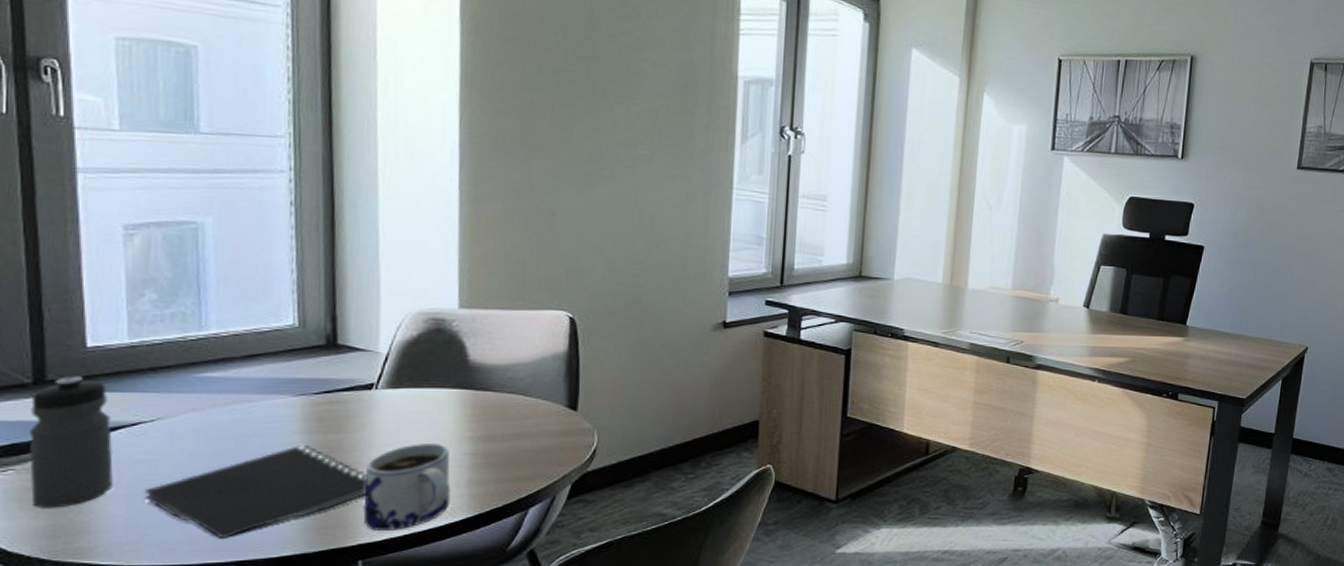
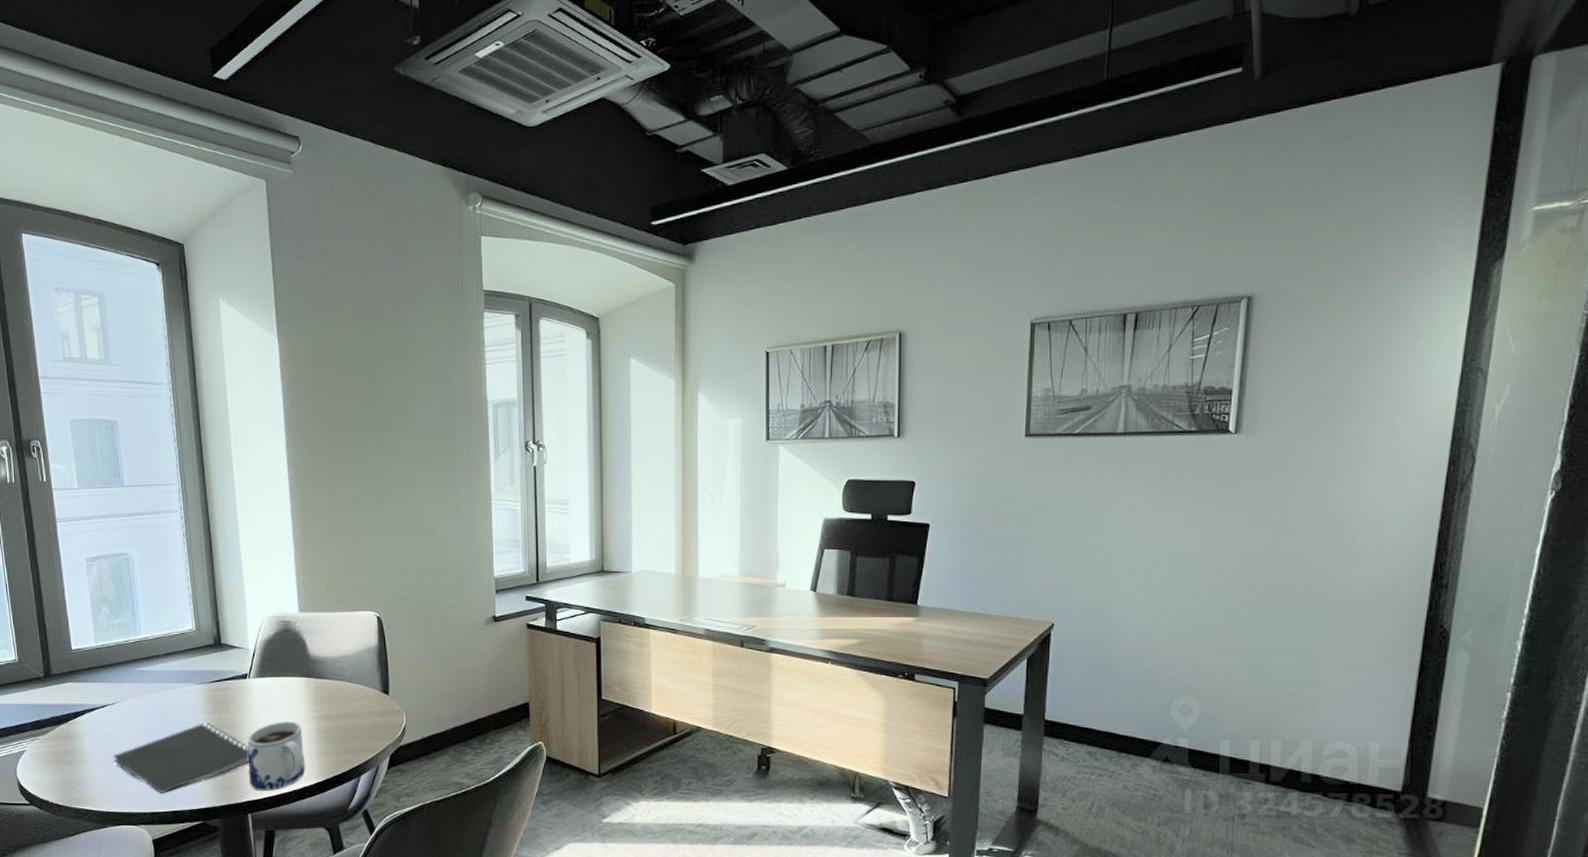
water bottle: present [28,376,113,508] -> none [44,671,95,768]

